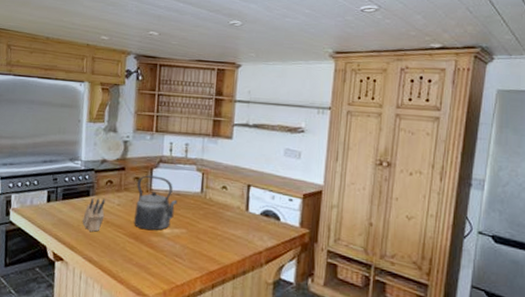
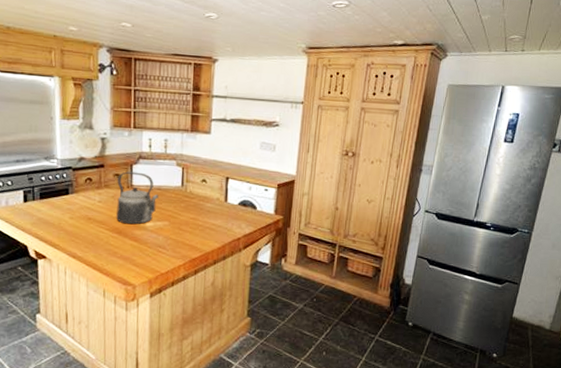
knife block: present [82,198,105,232] -> none [63,196,86,229]

